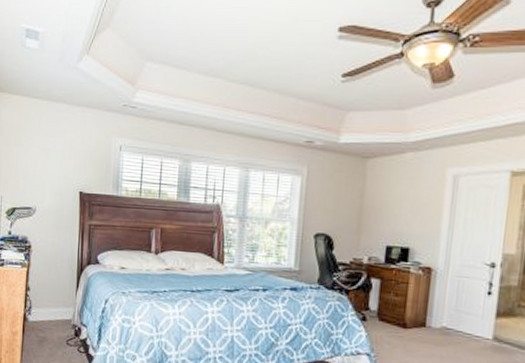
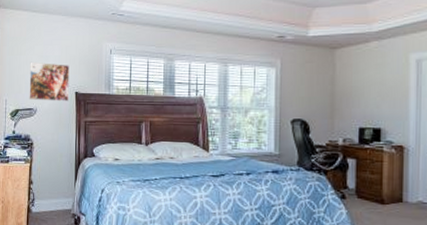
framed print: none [27,155,74,202] -> present [29,61,70,102]

